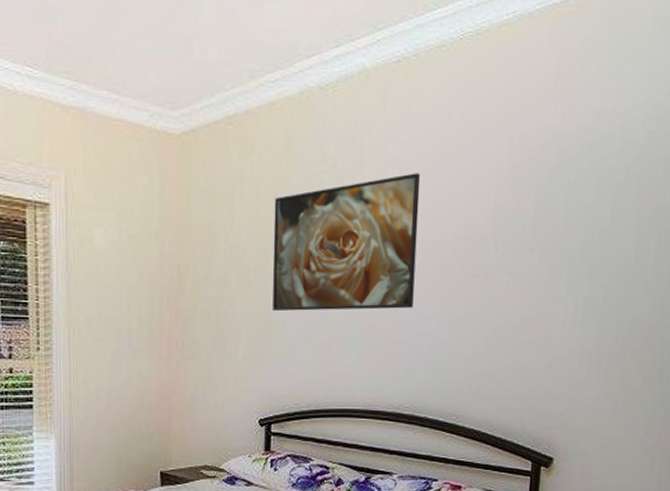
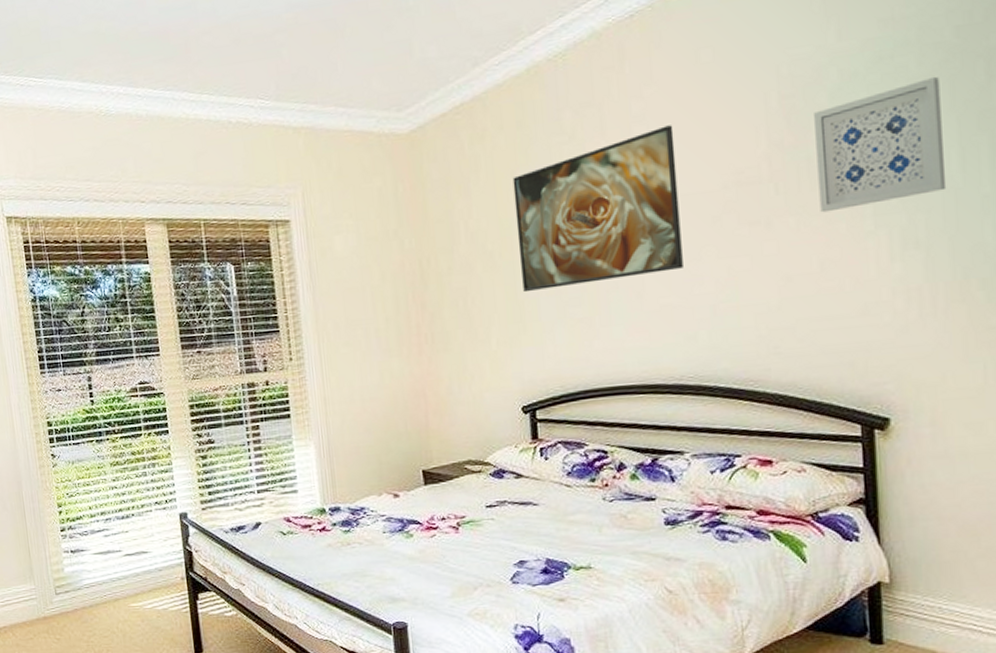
wall art: none [527,170,631,276] -> present [814,76,947,213]

